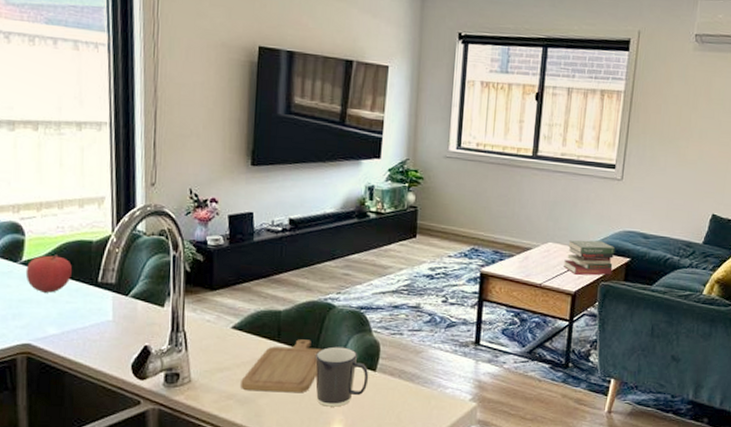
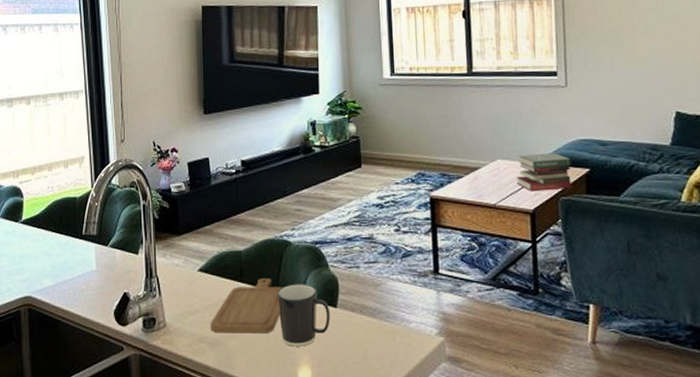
fruit: present [25,254,73,293] -> none [25,212,62,248]

